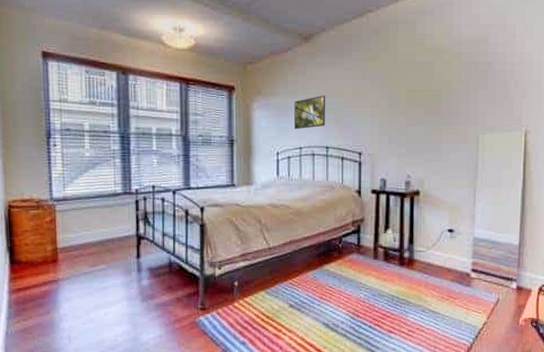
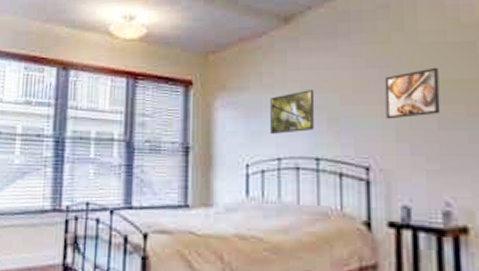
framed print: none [373,80,409,118] -> present [384,67,441,119]

